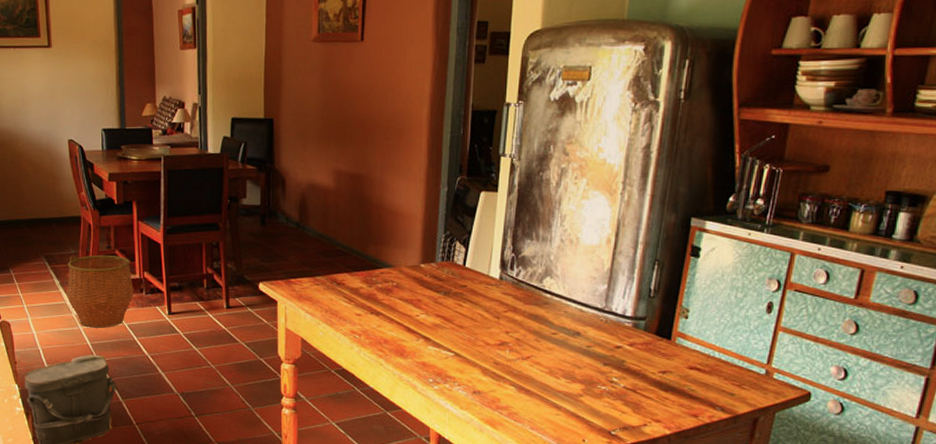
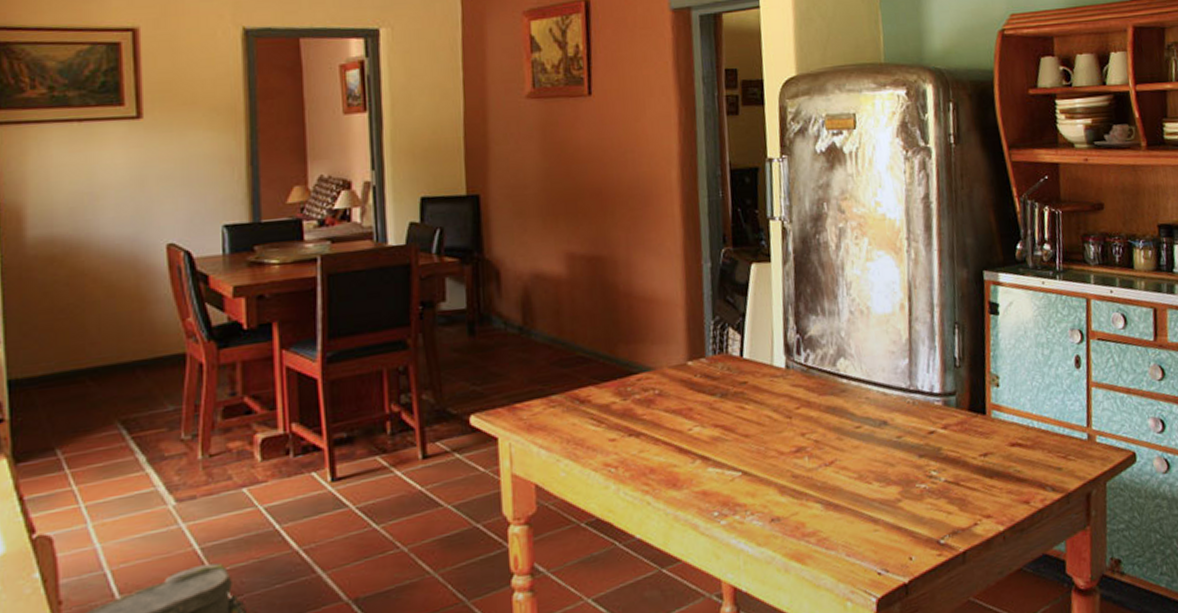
basket: present [67,254,134,328] -> none [159,404,275,523]

